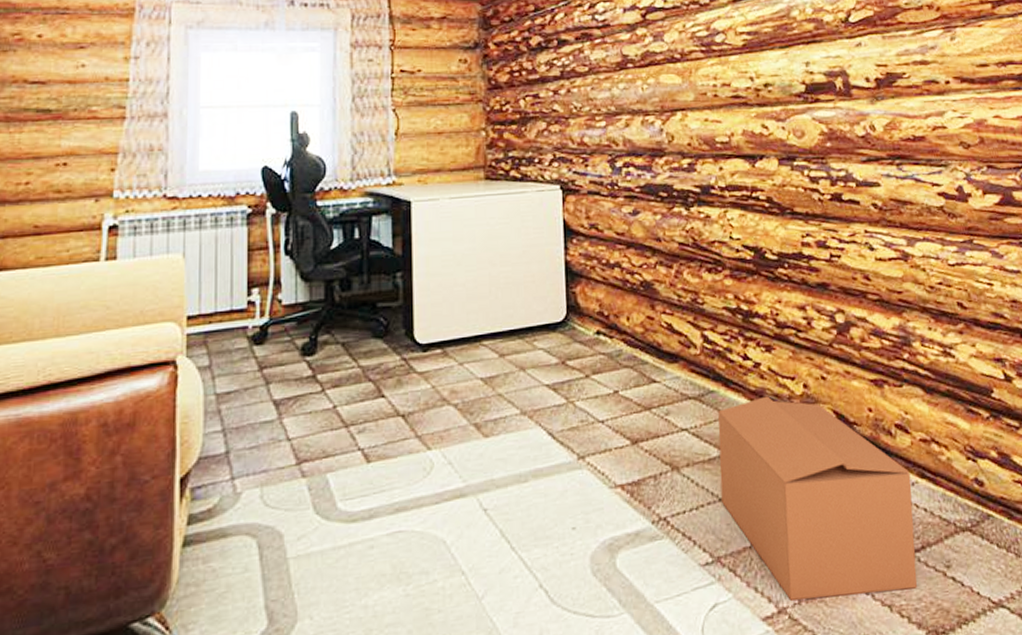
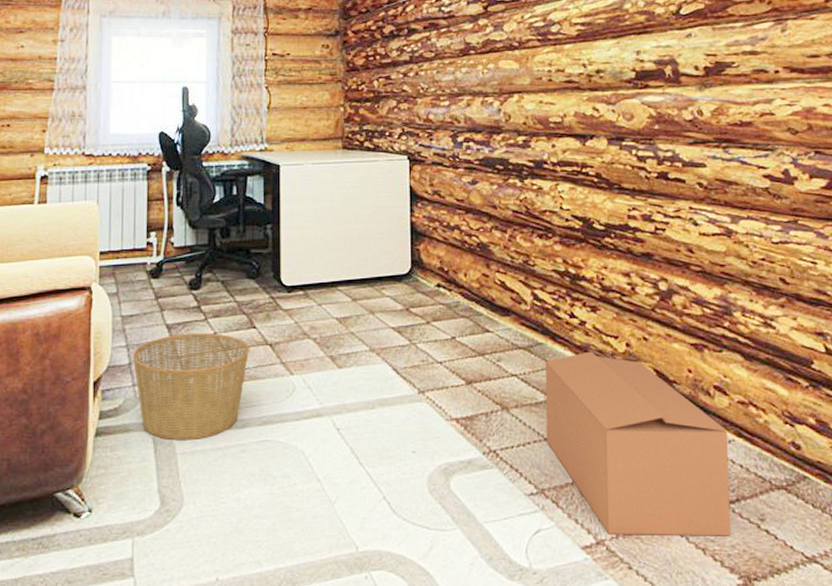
basket: none [230,406,377,542] -> present [132,333,249,441]

